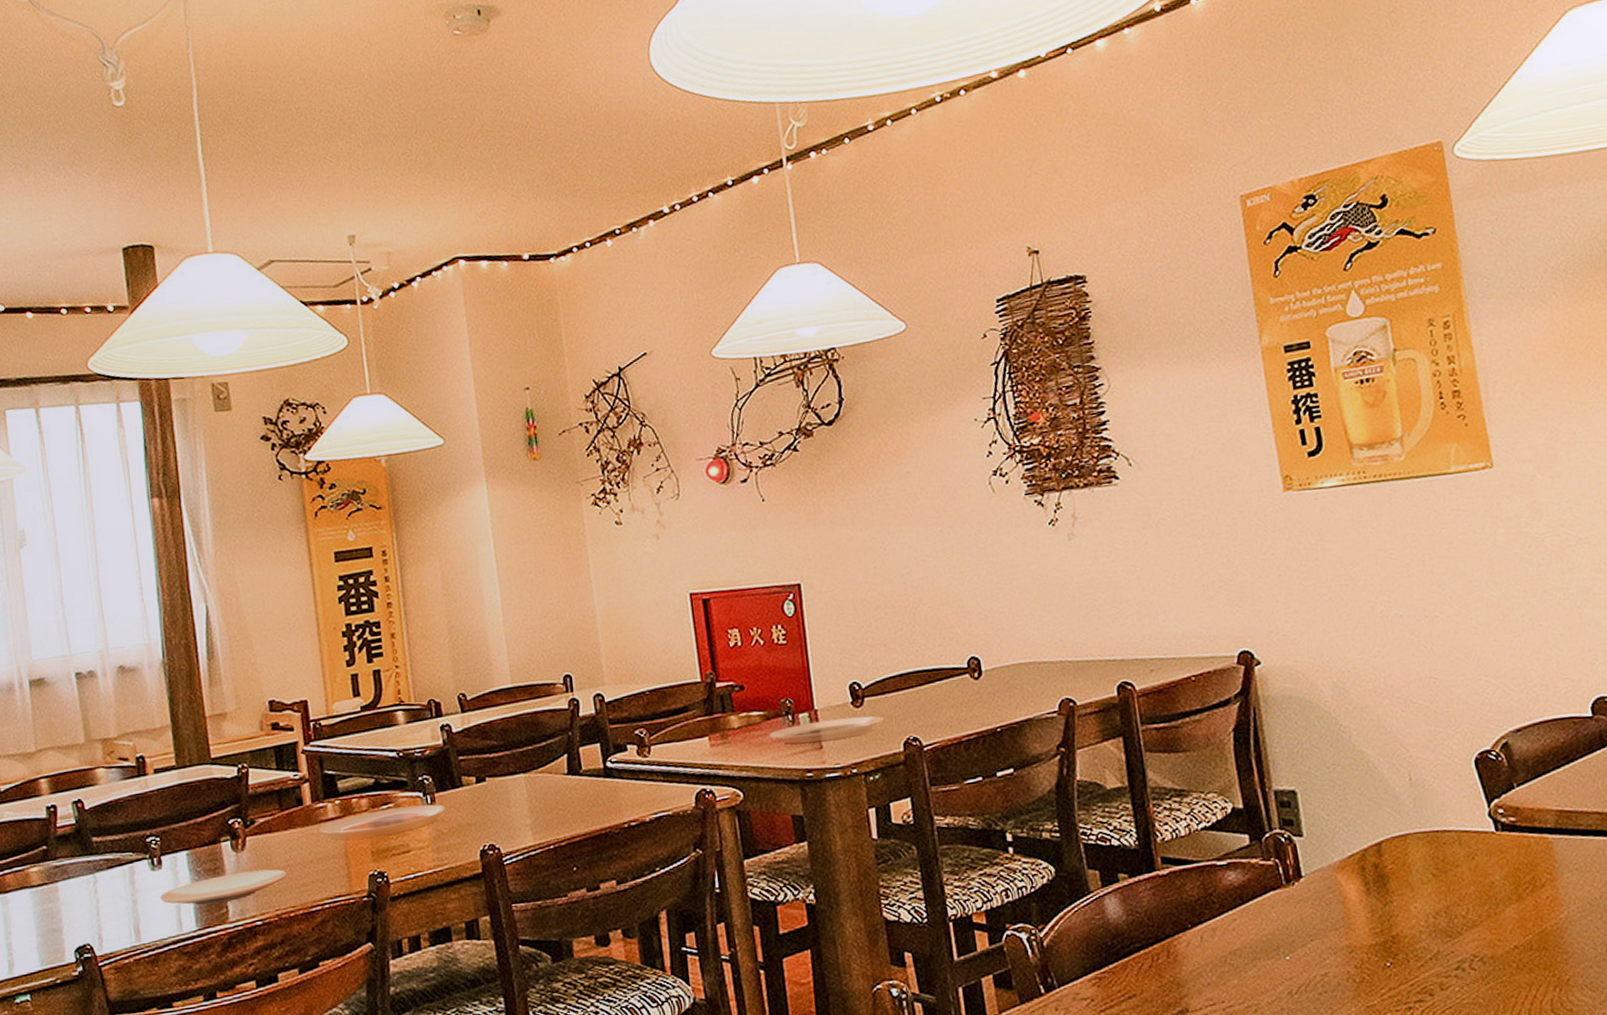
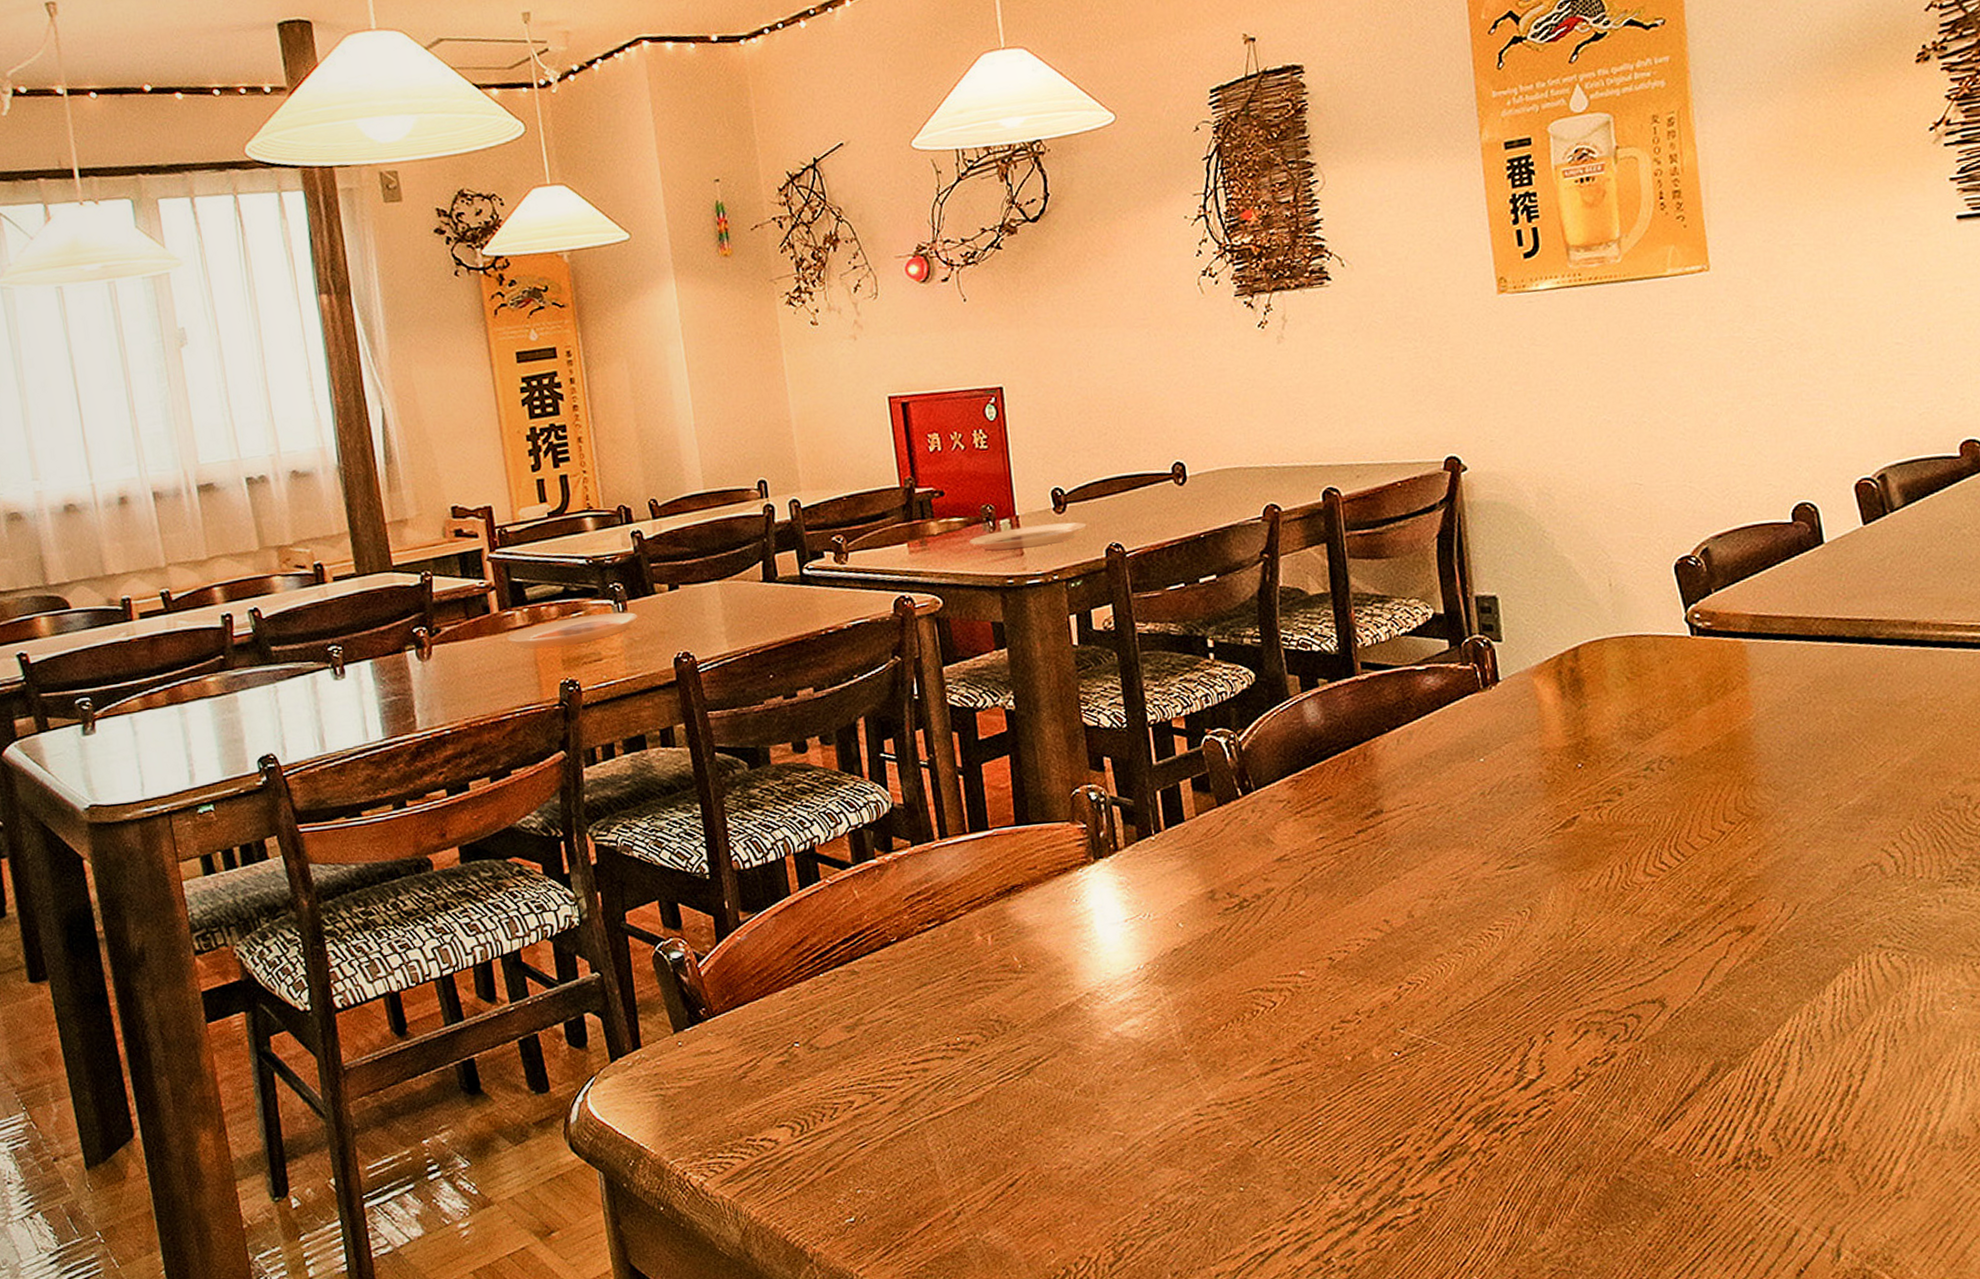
plate: present [160,869,287,906] -> none [345,678,475,715]

